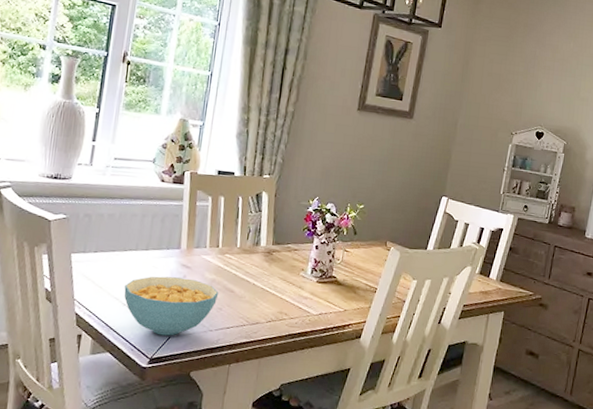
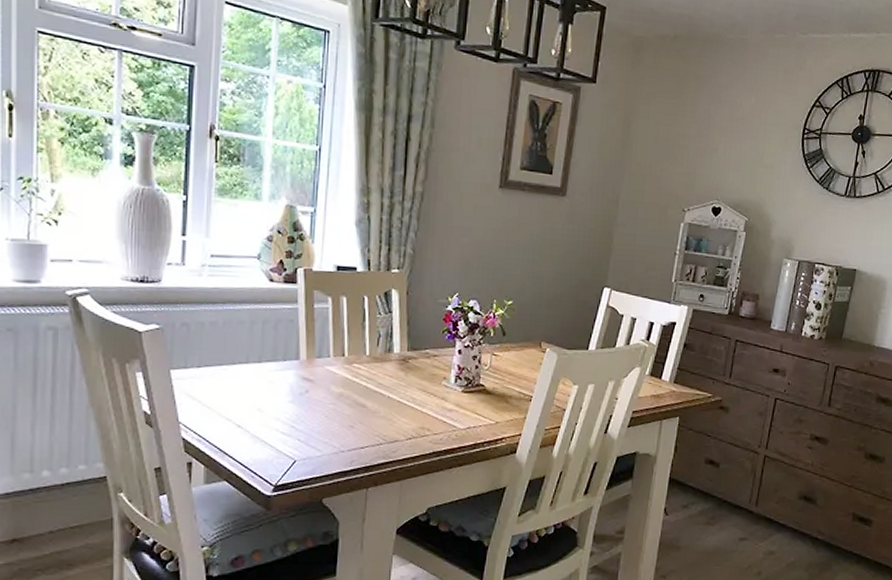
cereal bowl: present [124,276,219,336] -> none [237,392,349,460]

